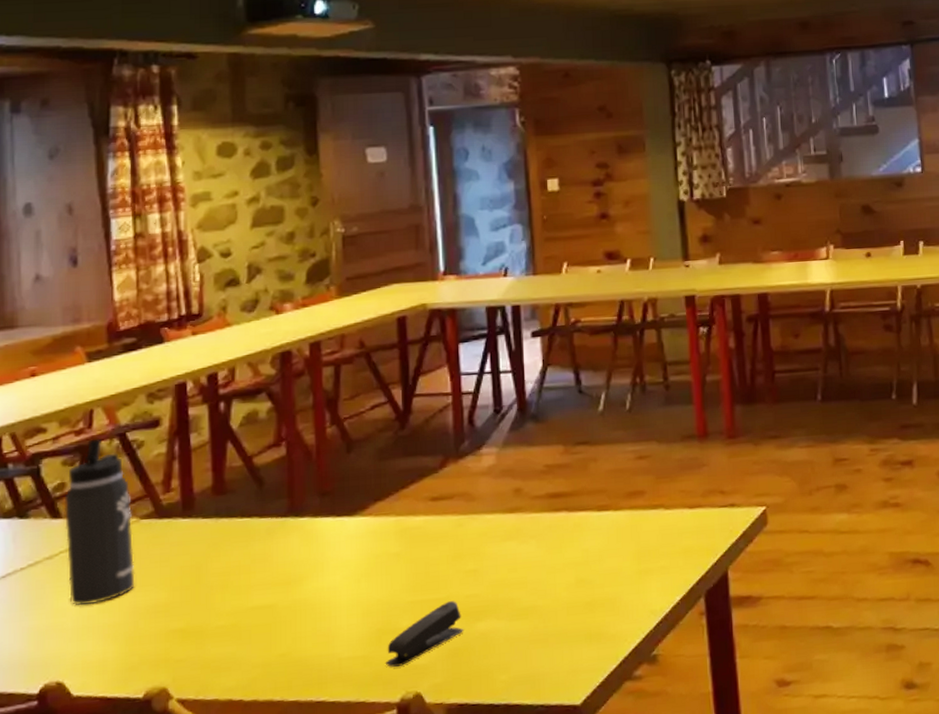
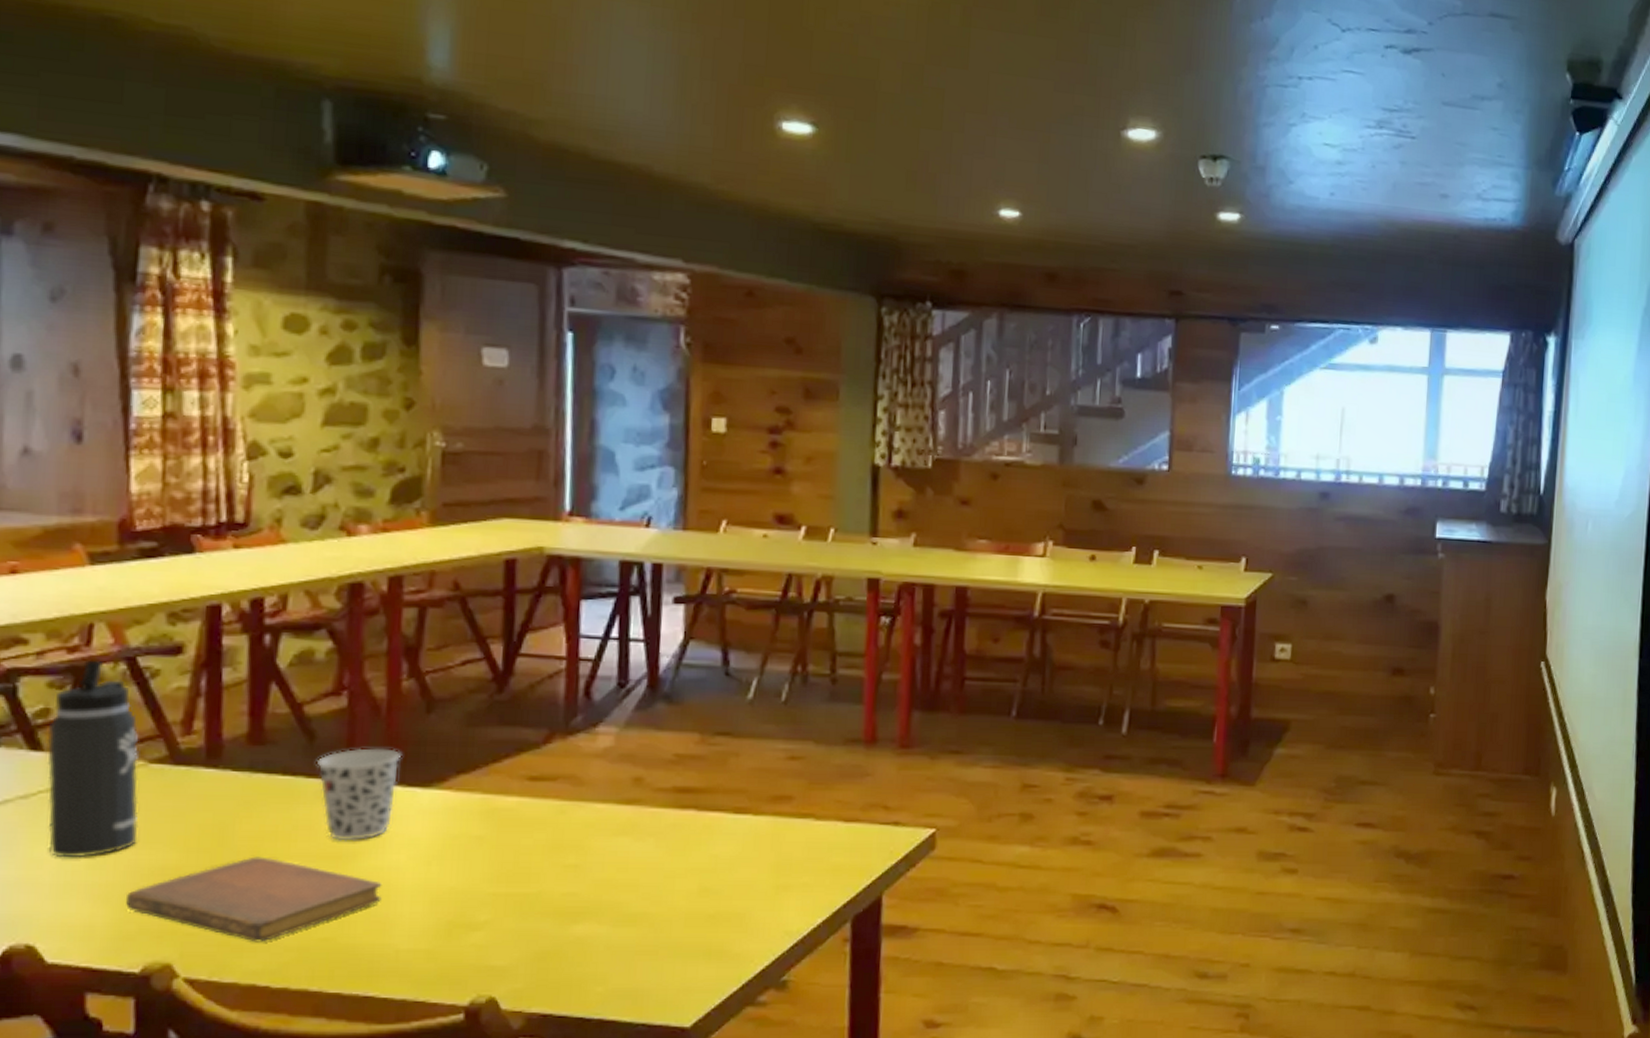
notebook: none [128,588,324,663] -> present [125,856,382,943]
cup: none [265,486,331,569] -> present [316,748,402,841]
stapler: present [385,601,464,667] -> none [454,898,556,966]

